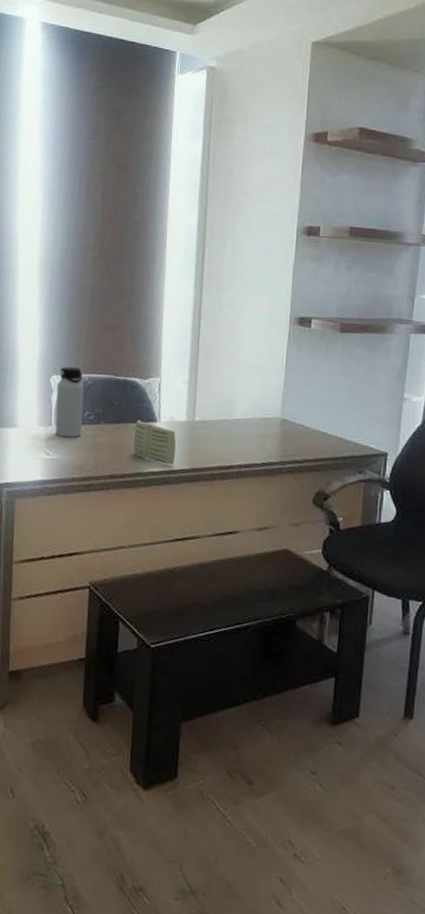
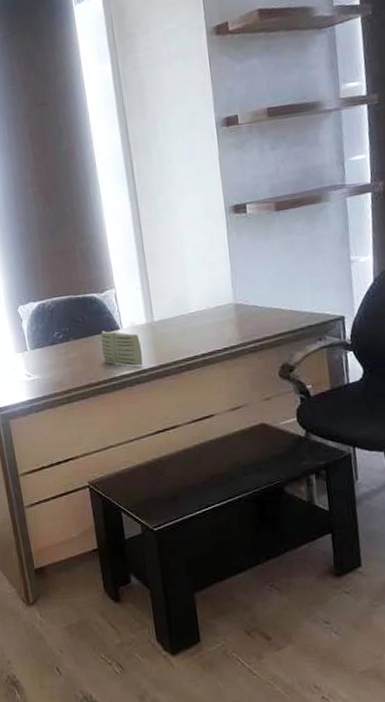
water bottle: present [55,366,84,438] -> none [24,294,55,359]

